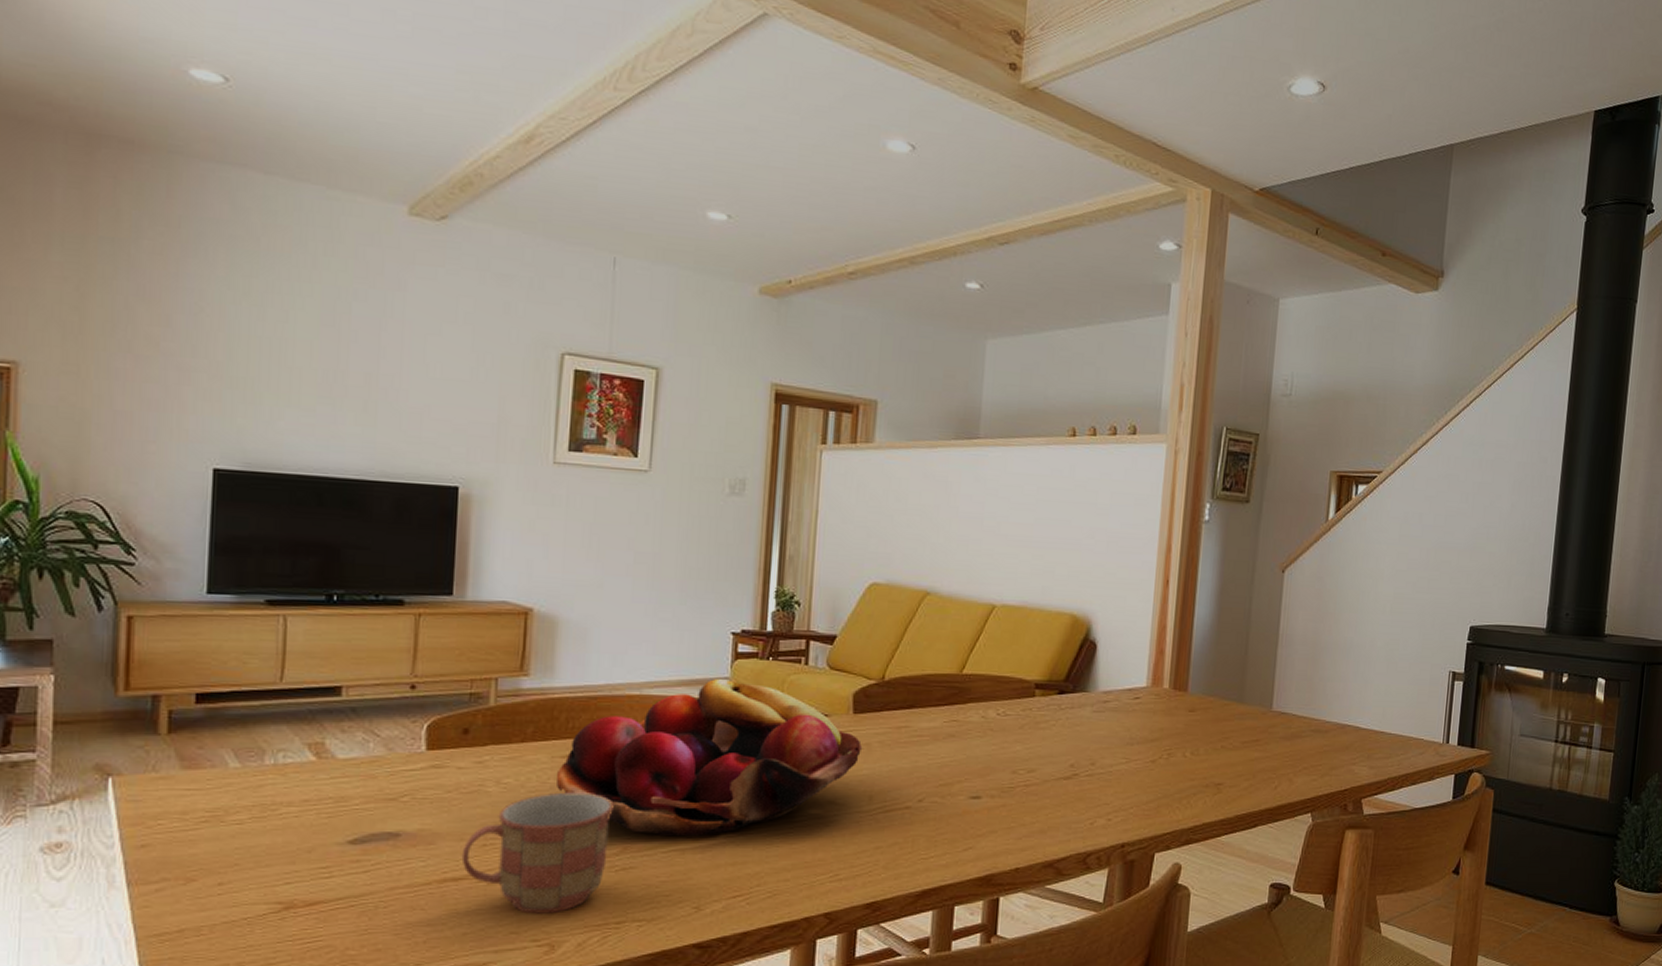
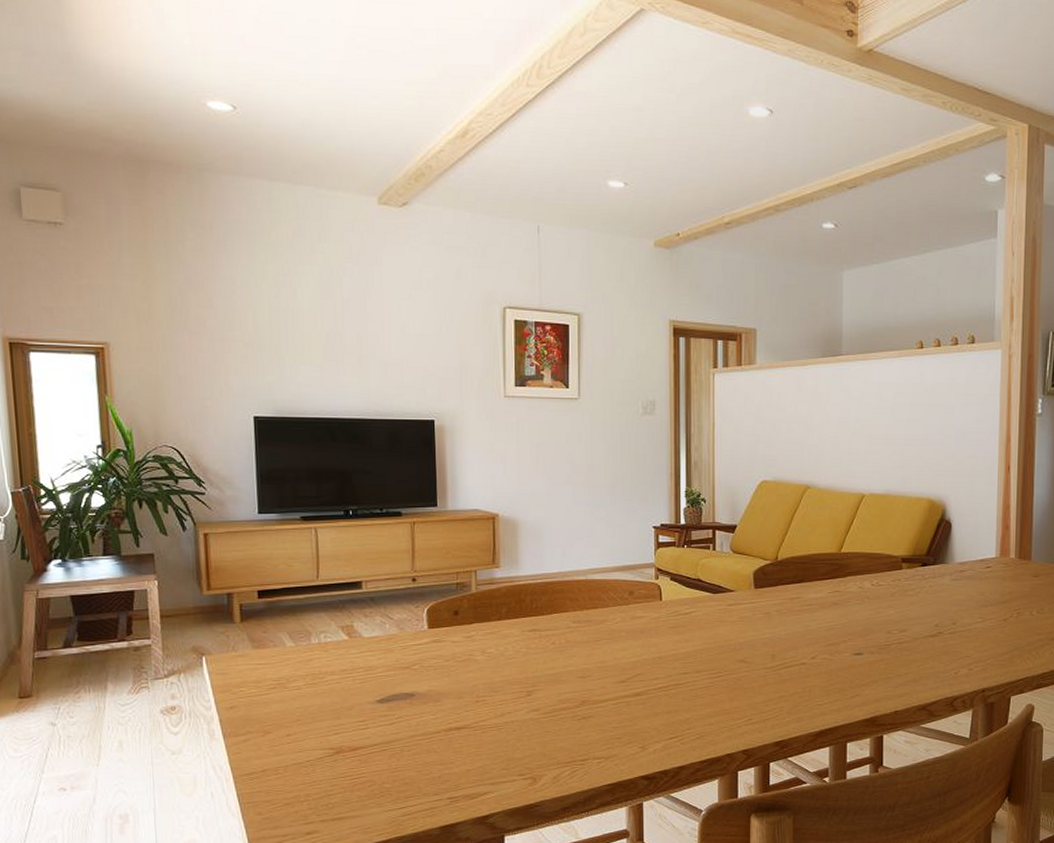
mug: present [461,792,614,914] -> none [461,658,572,754]
fruit basket: present [557,679,863,837] -> none [527,565,764,692]

